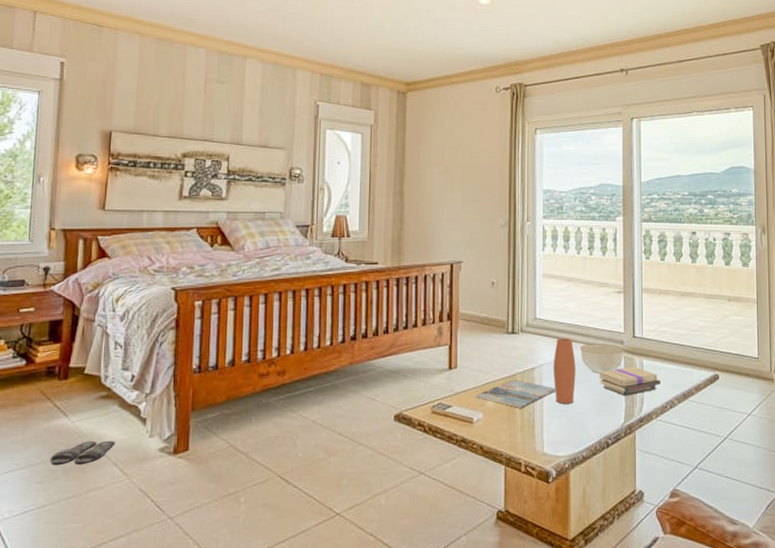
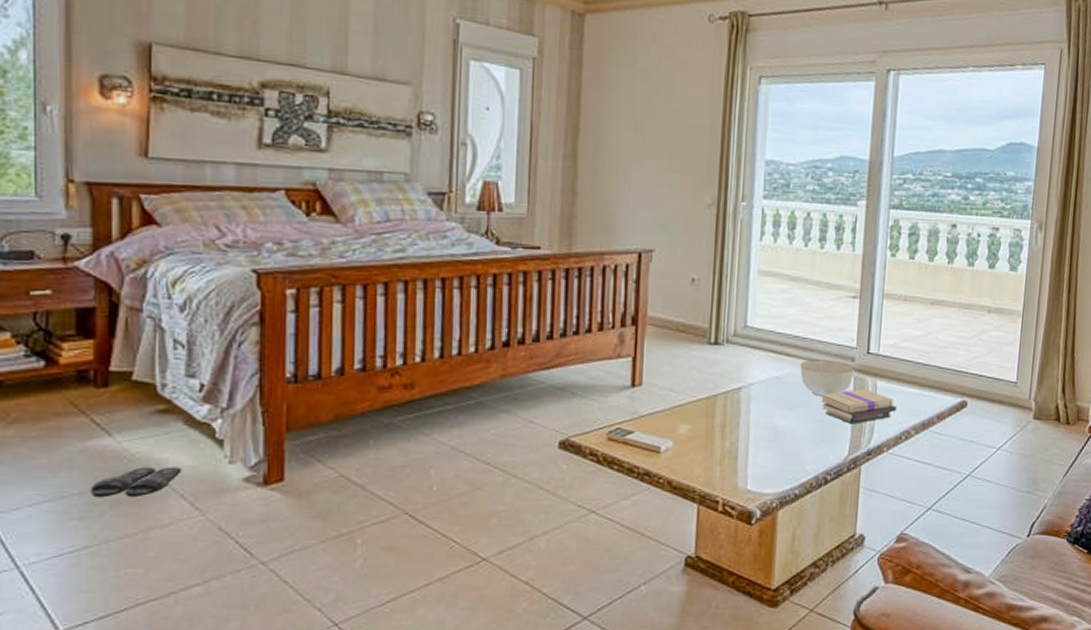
magazine: present [476,379,556,408] -> none [665,401,767,436]
vase: present [554,338,576,404] -> none [764,351,794,432]

